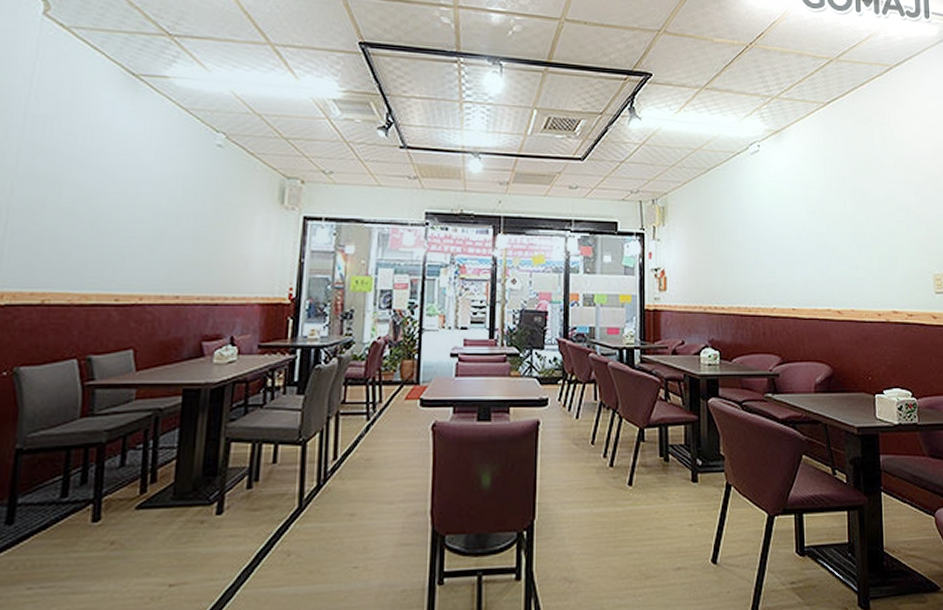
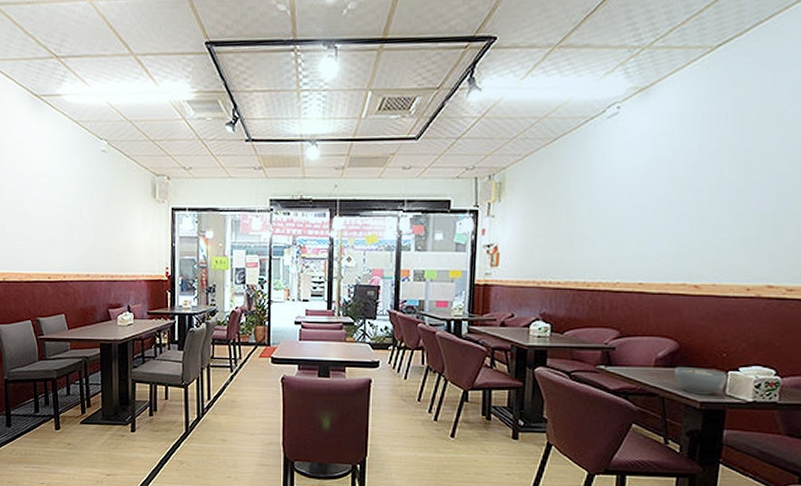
soup bowl: none [831,392,876,420] -> present [673,367,728,395]

